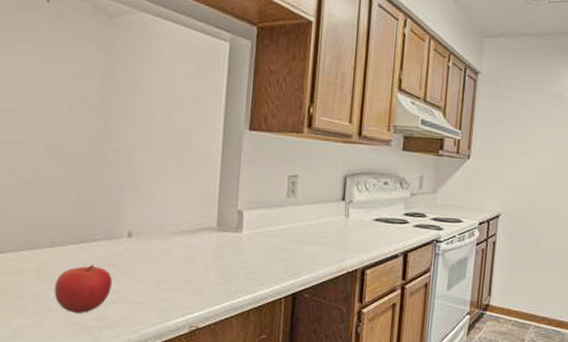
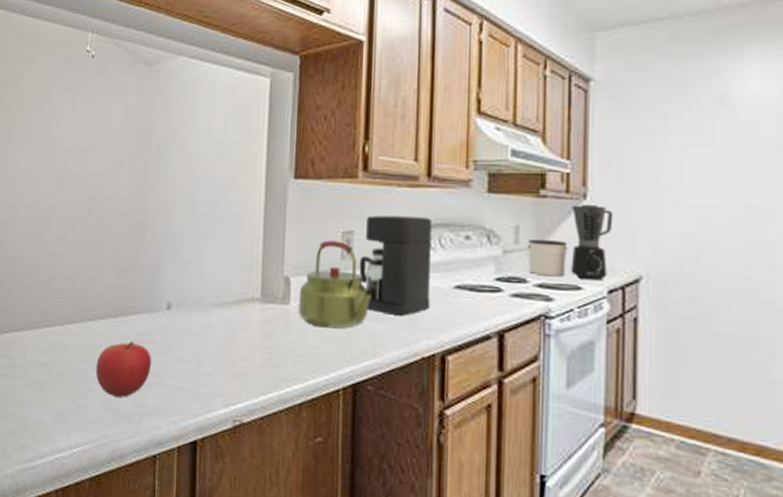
kettle: none [249,182,311,251] -> present [298,240,372,329]
coffee maker: none [301,163,360,241] -> present [359,215,432,316]
bucket: none [426,186,455,213] -> present [525,239,568,277]
blender: none [456,162,486,216] -> present [571,205,613,281]

